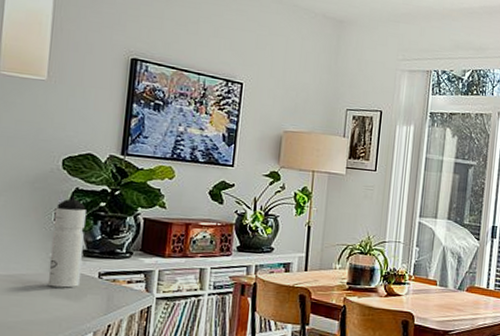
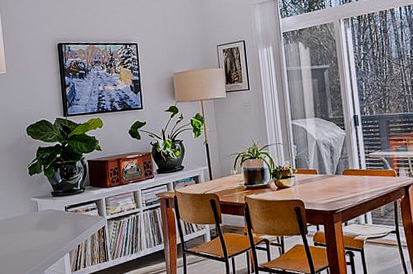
water bottle: present [47,196,86,288] -> none [28,153,53,223]

